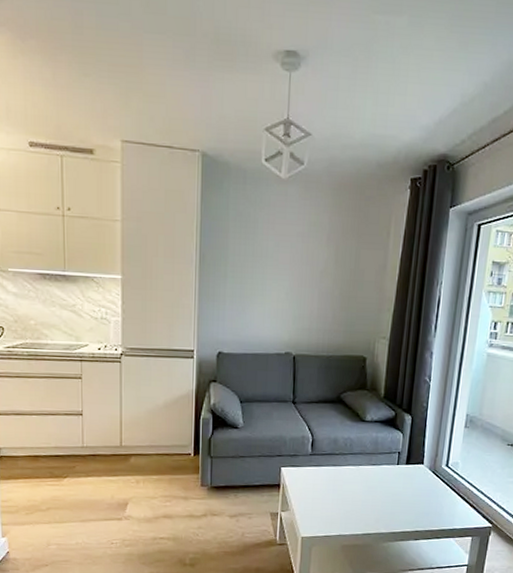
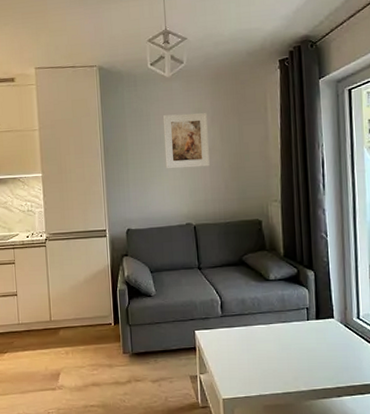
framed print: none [269,224,324,291] -> present [162,112,210,169]

